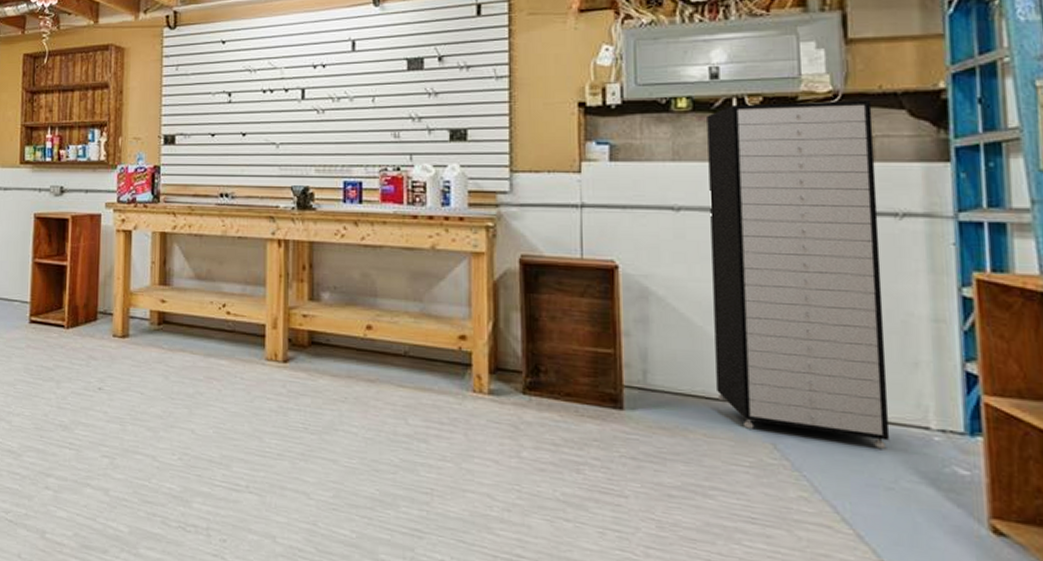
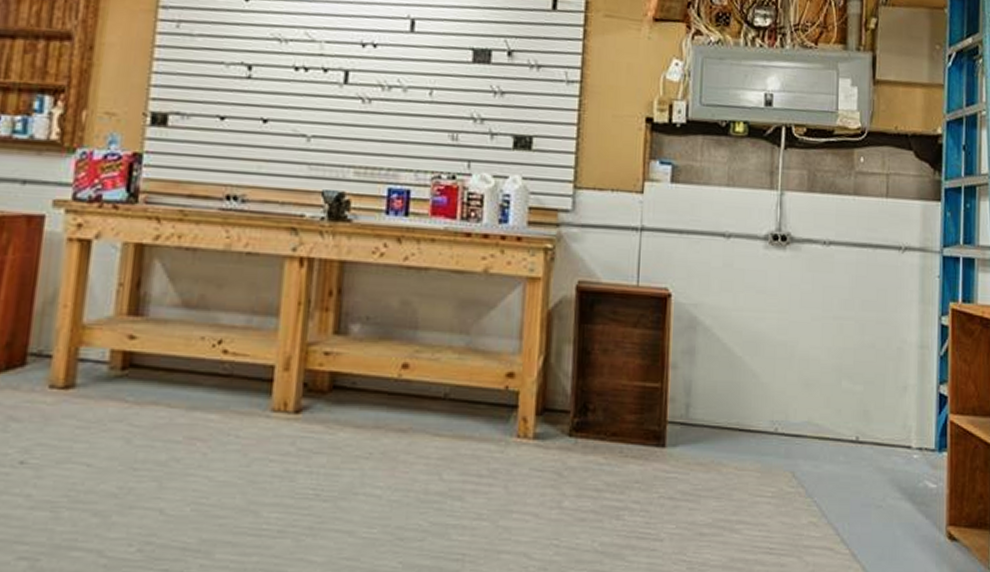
storage cabinet: present [707,101,890,449] -> none [749,133,889,469]

